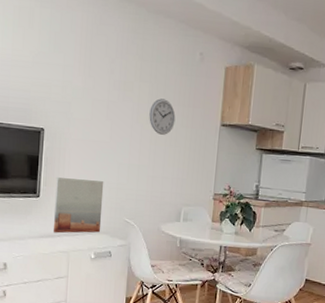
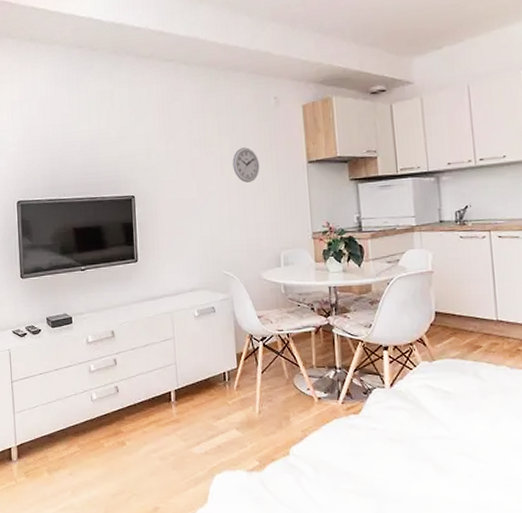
wall art: present [53,177,104,234] -> none [152,237,201,295]

